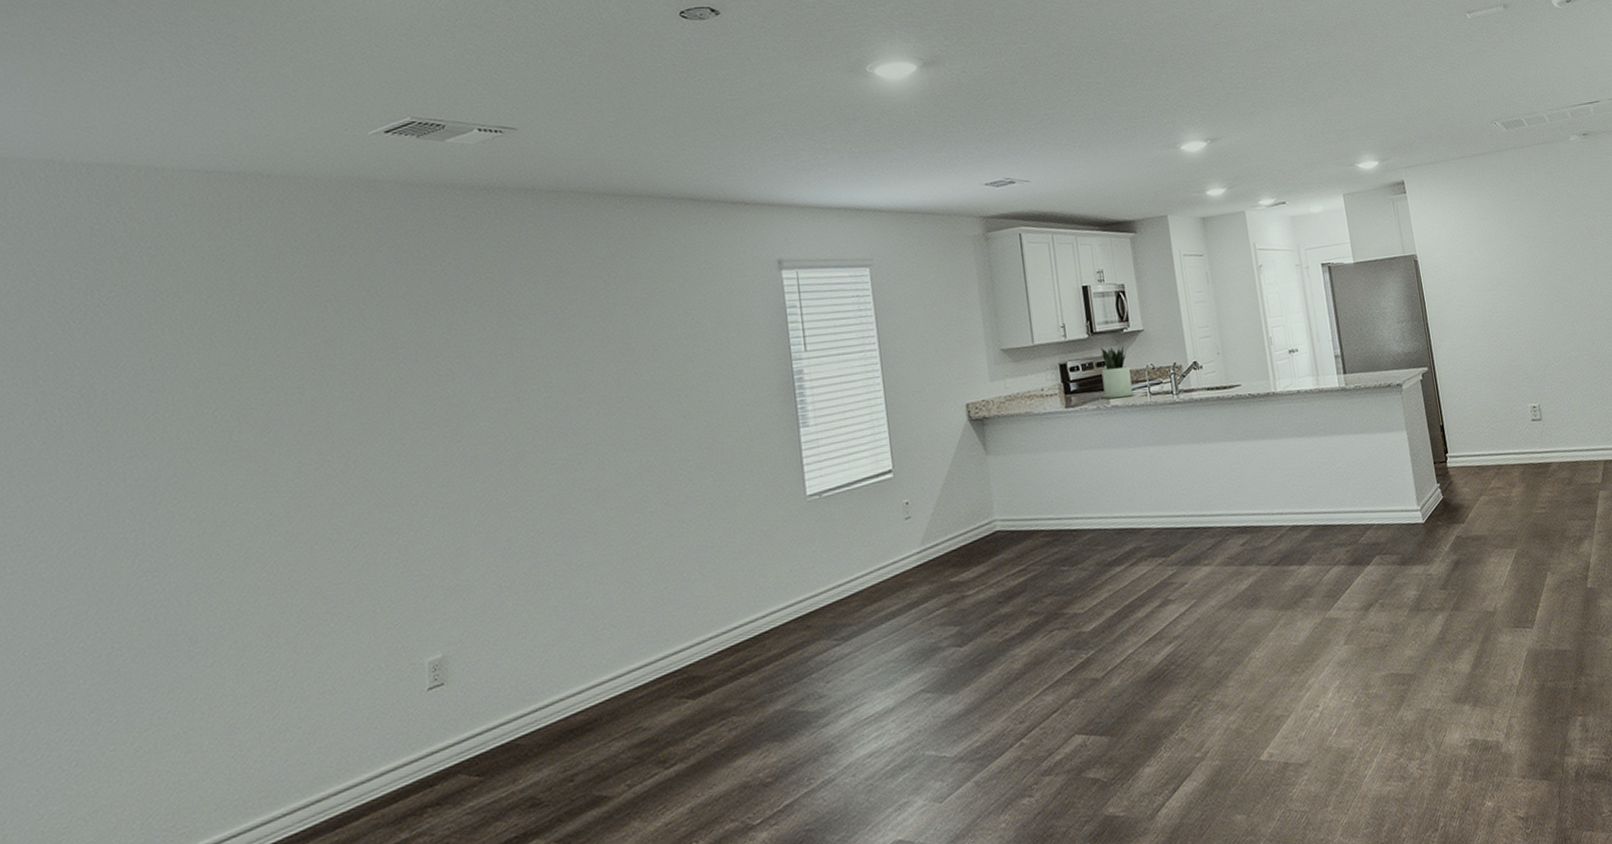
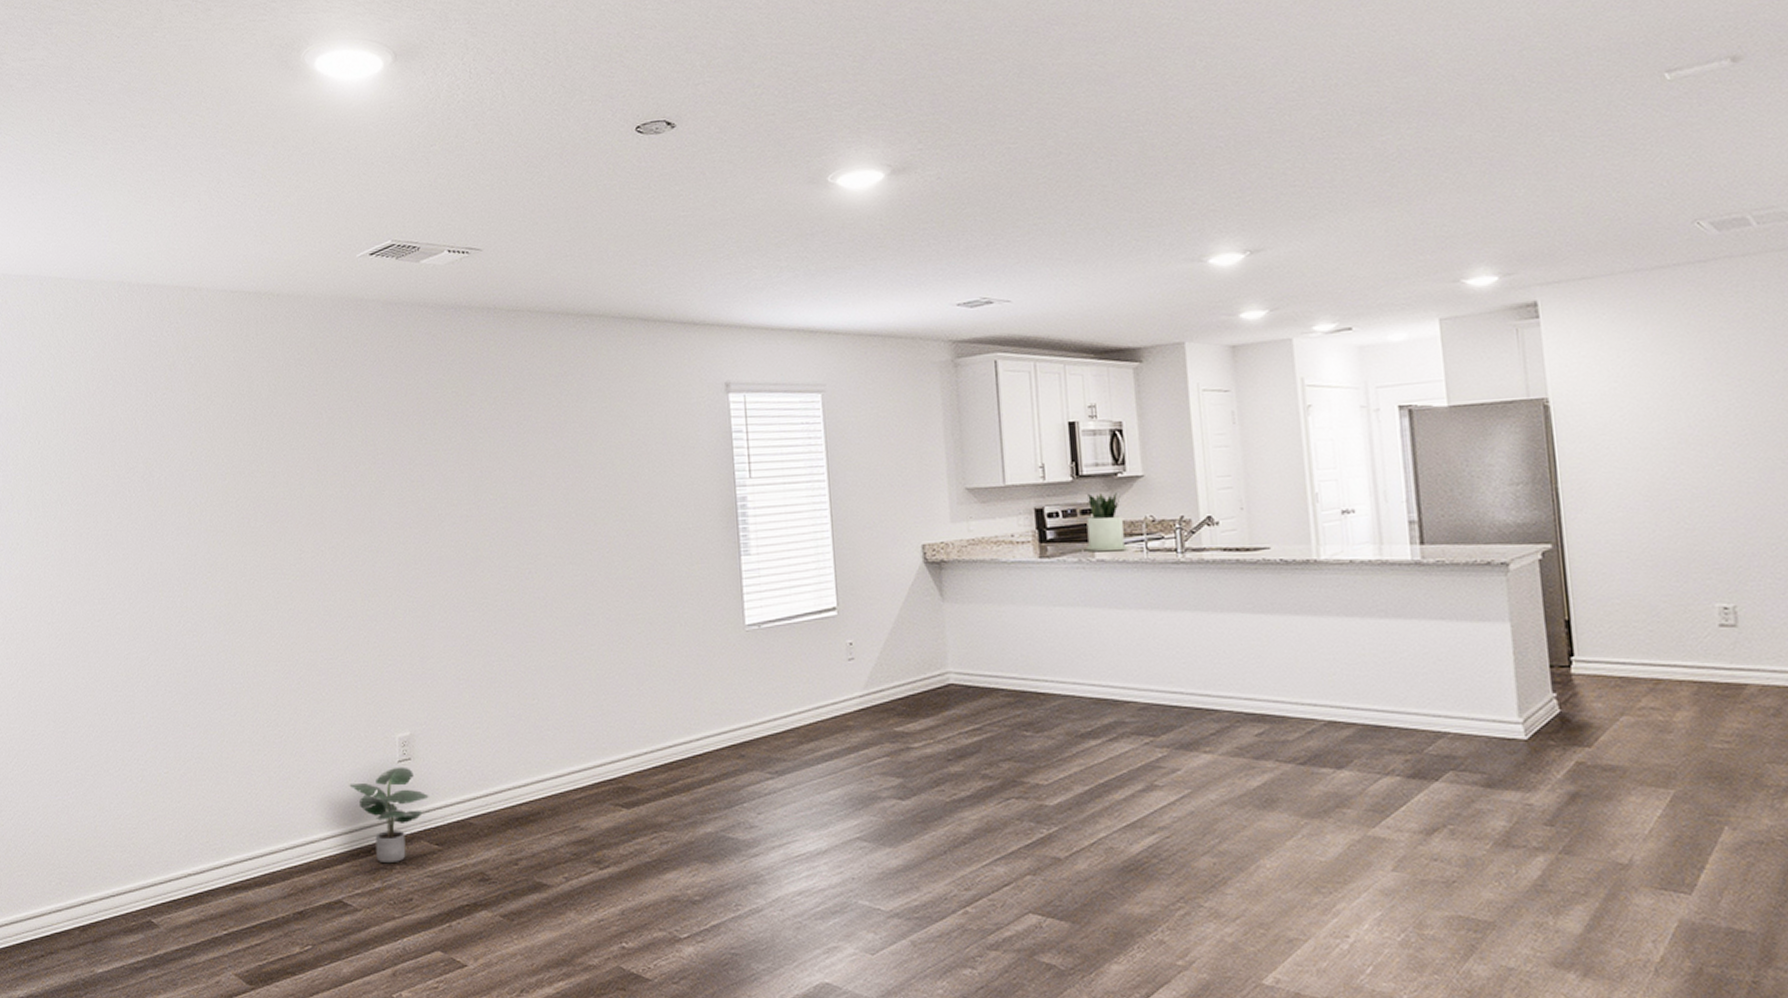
potted plant: none [366,694,469,810] -> present [349,766,430,864]

